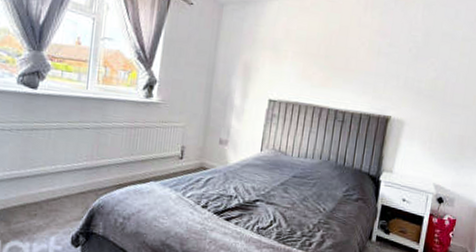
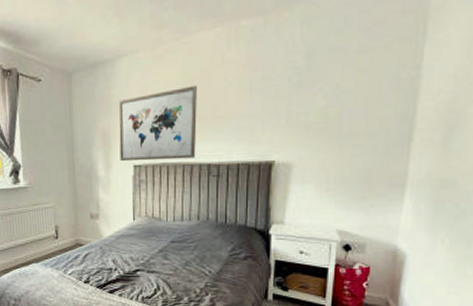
wall art: none [257,37,335,103] -> present [119,85,197,162]

